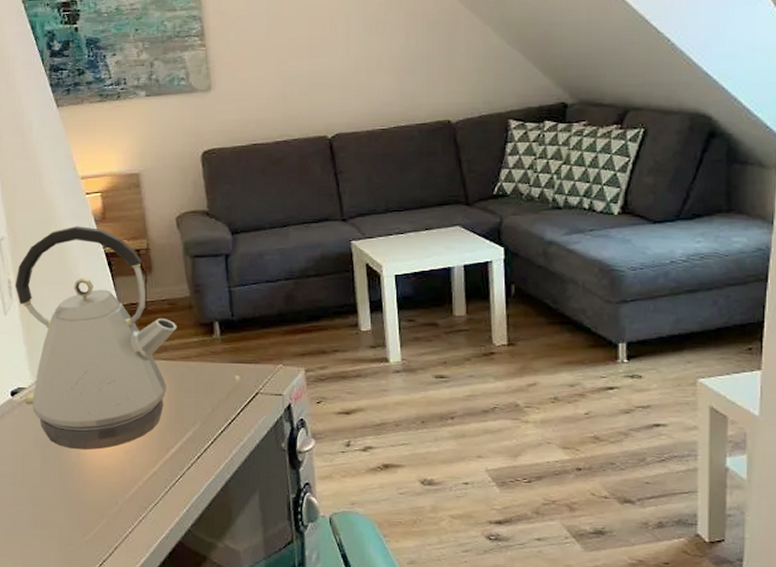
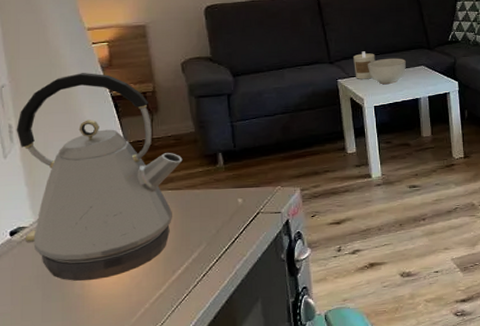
candle: none [370,206,398,241] -> present [352,51,375,79]
bowl: none [387,215,437,249] -> present [367,58,406,85]

